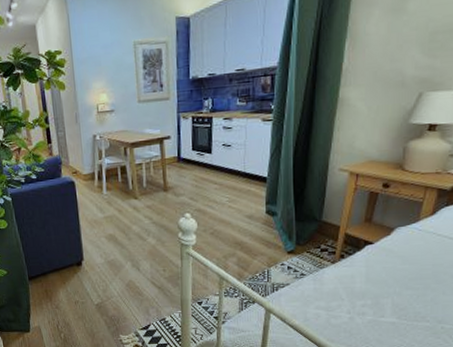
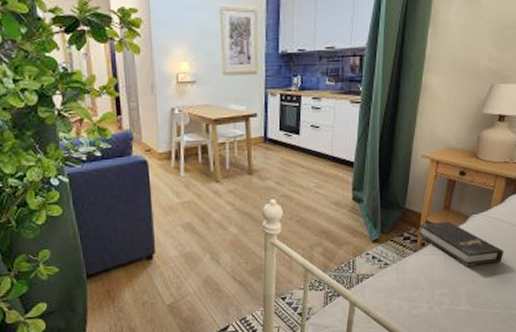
hardback book: none [337,234,436,280] -> present [419,221,504,268]

